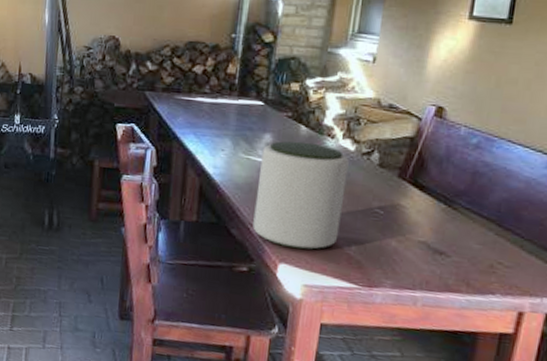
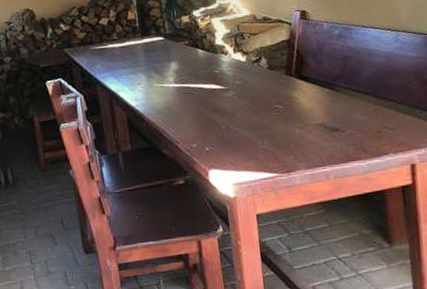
plant pot: present [253,141,349,250] -> none [172,62,252,155]

